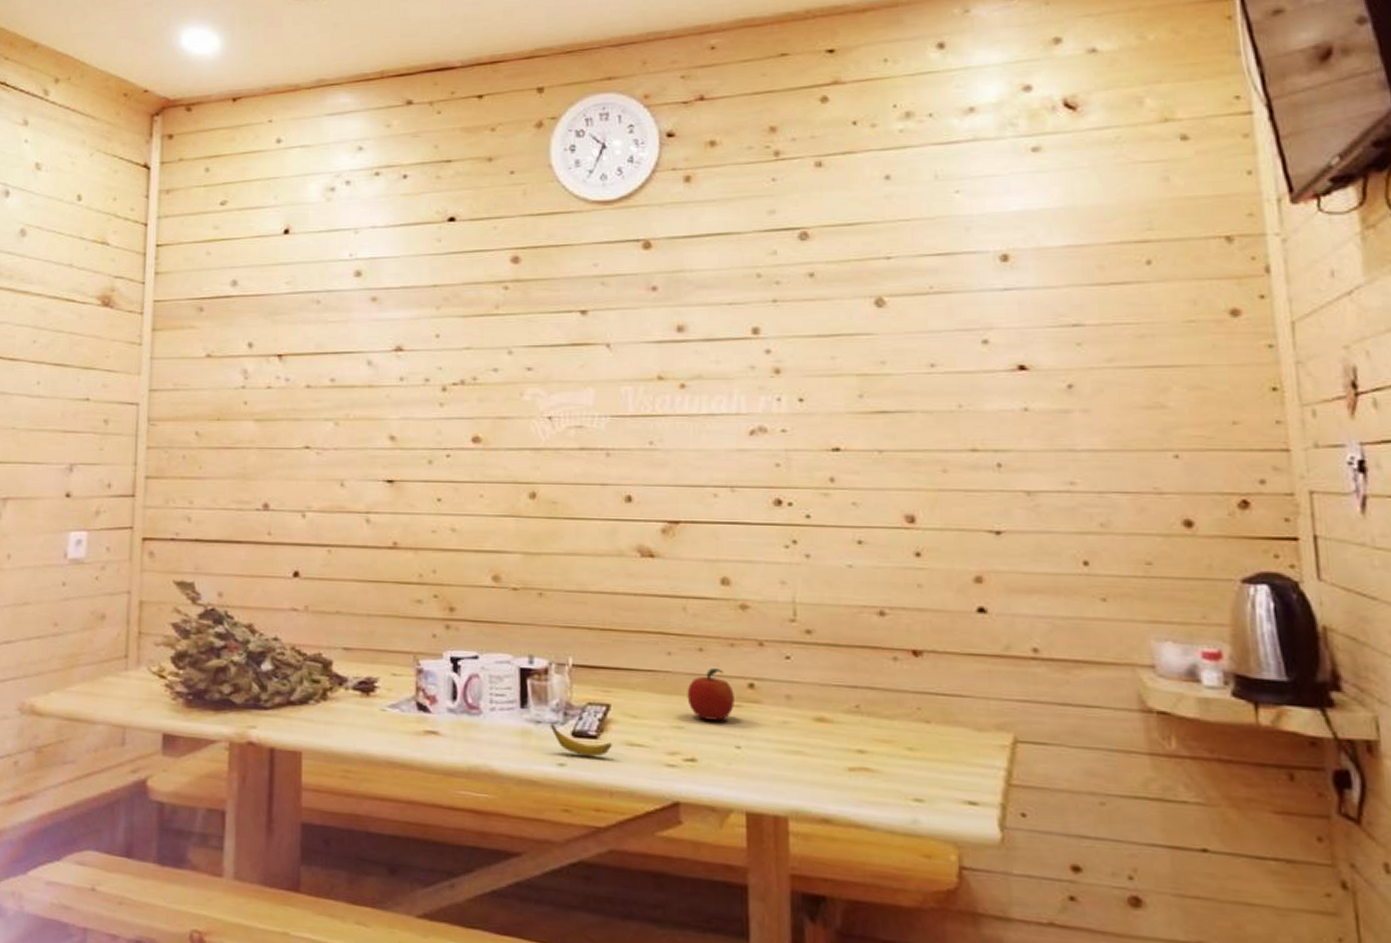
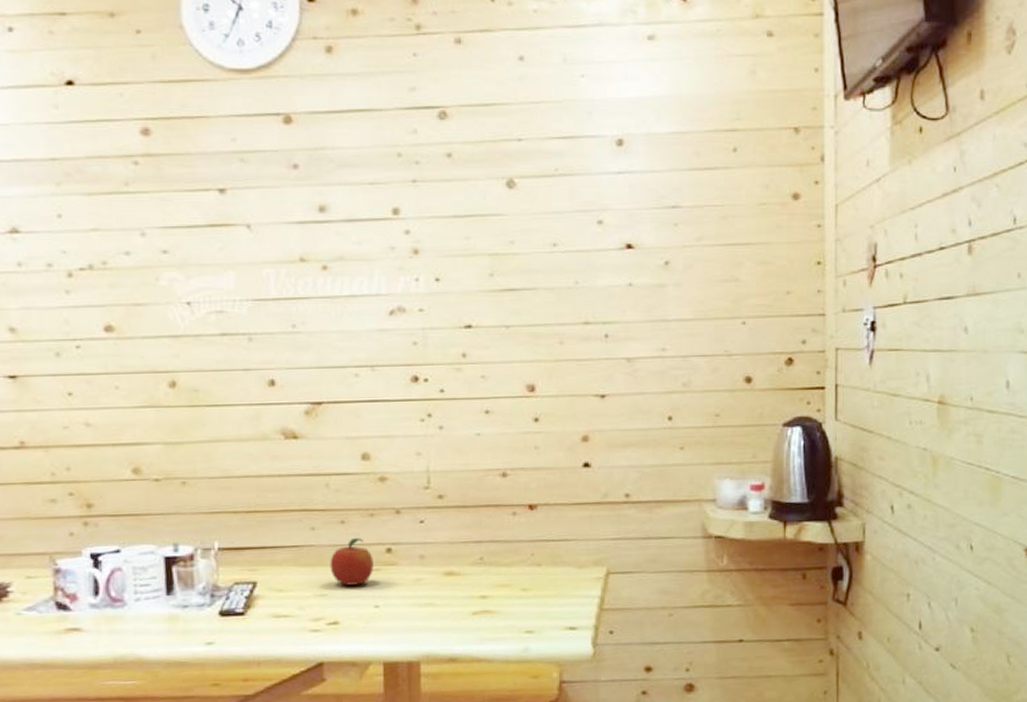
banana: present [549,723,612,757] -> none [197,606,259,633]

